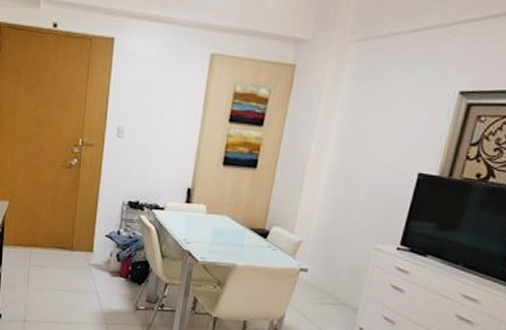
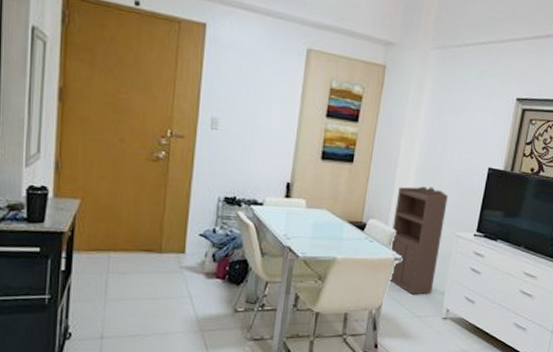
storage cabinet: none [291,193,366,309] -> present [388,186,448,295]

